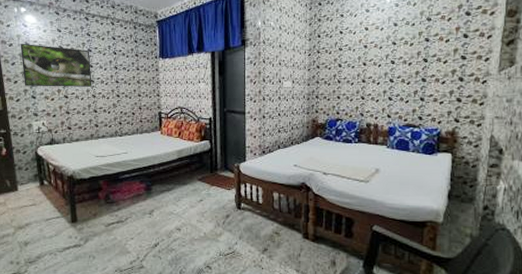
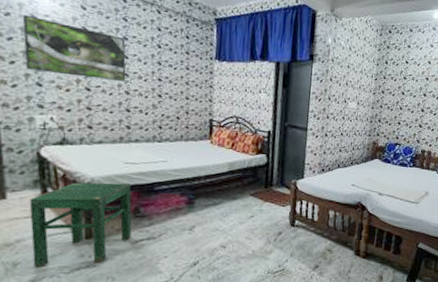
stool: none [33,174,105,247] -> present [29,182,132,268]

